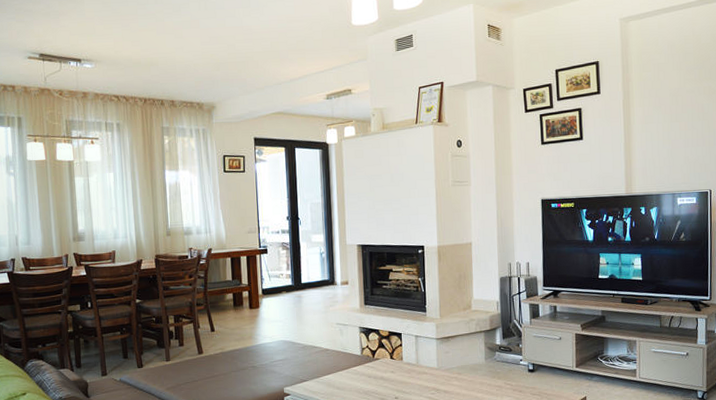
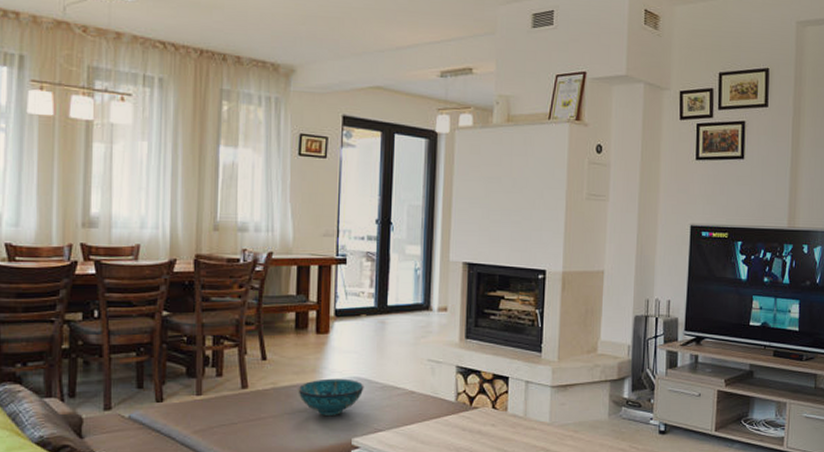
decorative bowl: none [240,342,290,371] -> present [298,378,364,415]

